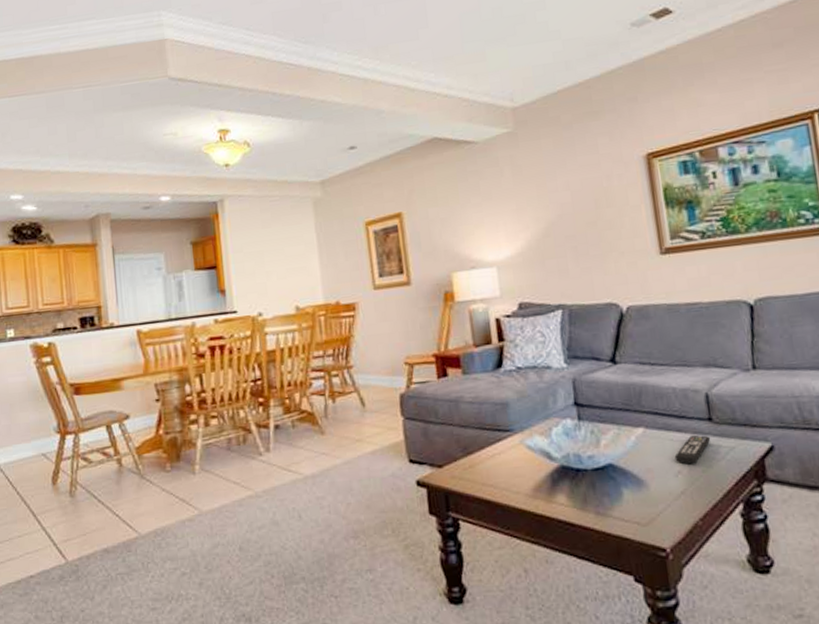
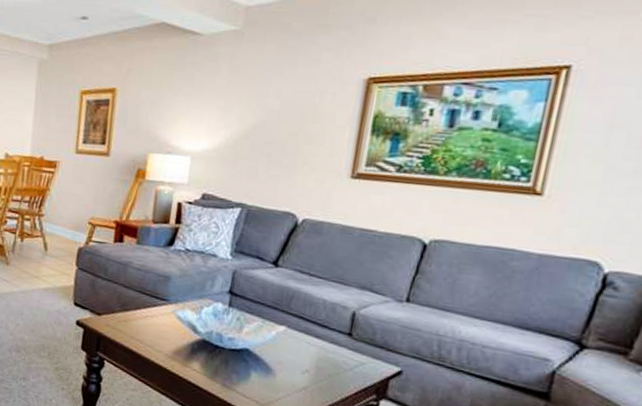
remote control: present [674,434,711,465] -> none [306,343,345,368]

